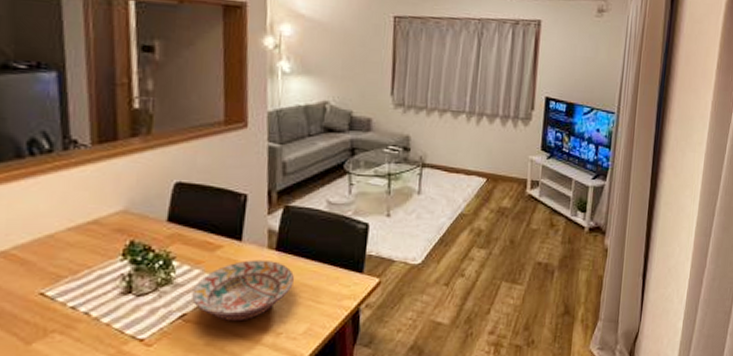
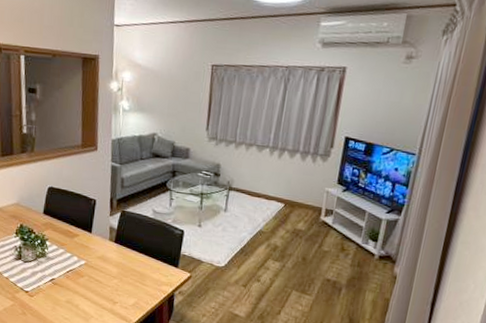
decorative bowl: present [192,259,294,322] -> none [58,247,127,290]

